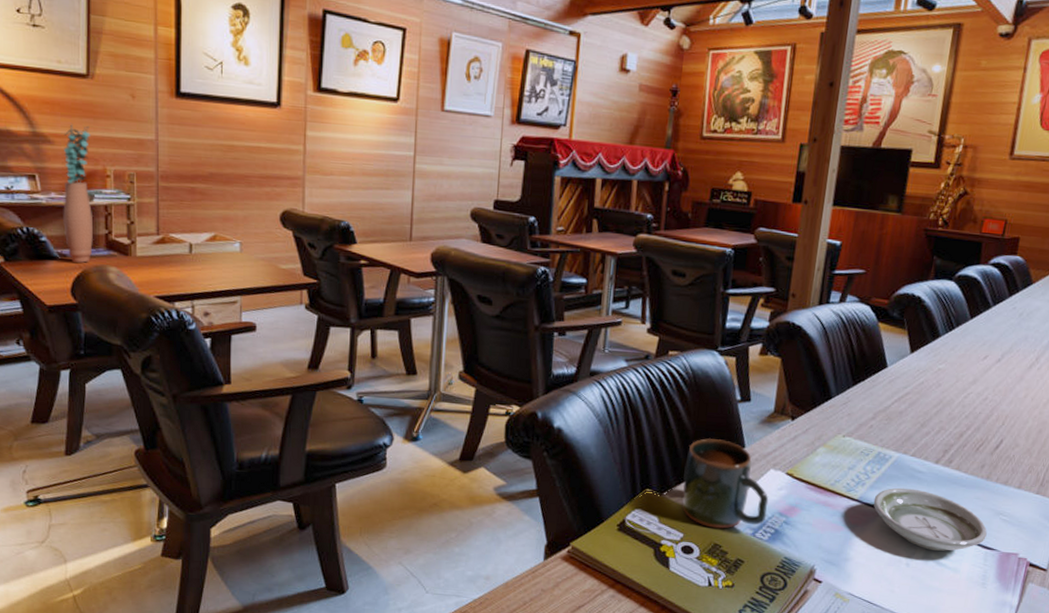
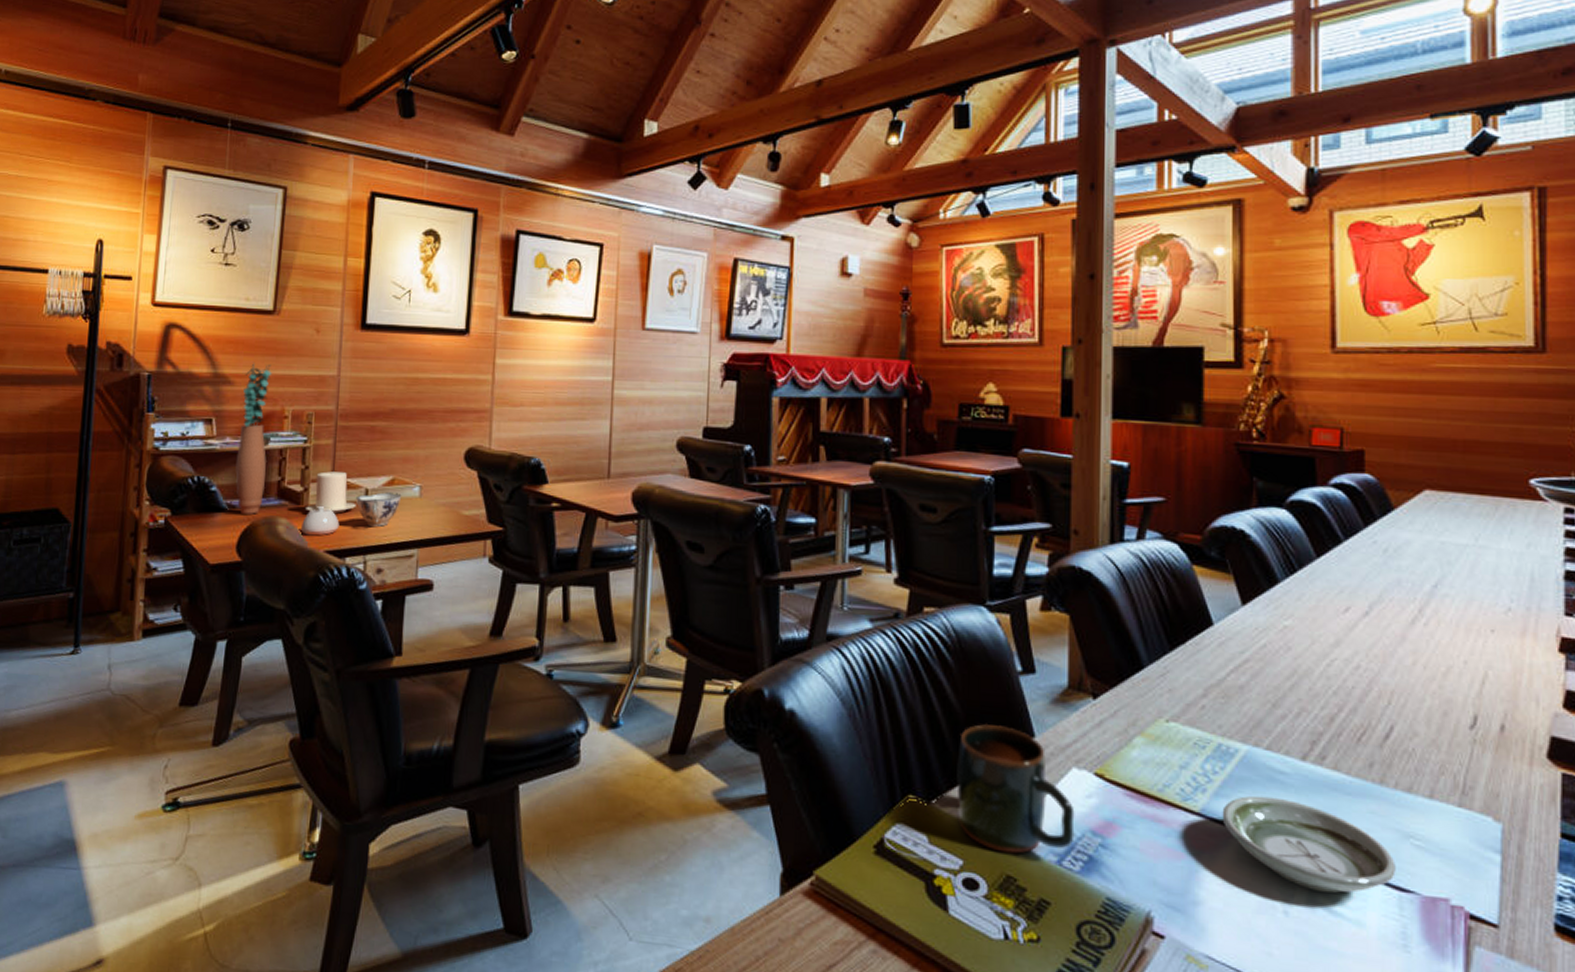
sugar bowl: none [130,256,167,284] -> present [300,505,340,536]
candle: none [134,227,181,264] -> present [306,471,356,514]
teacup: none [181,247,224,277] -> present [356,492,402,527]

